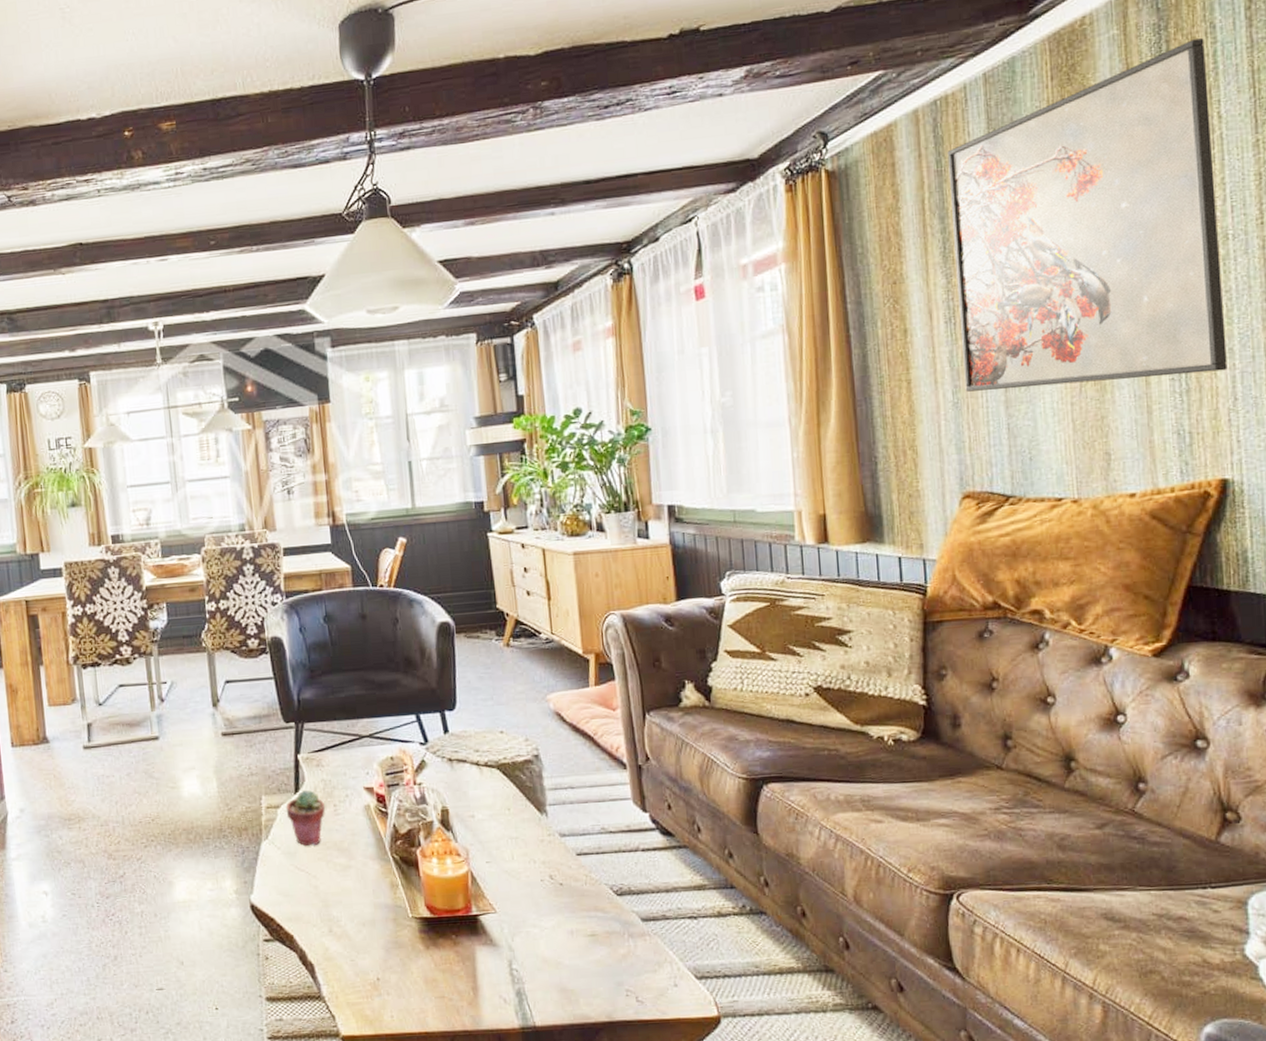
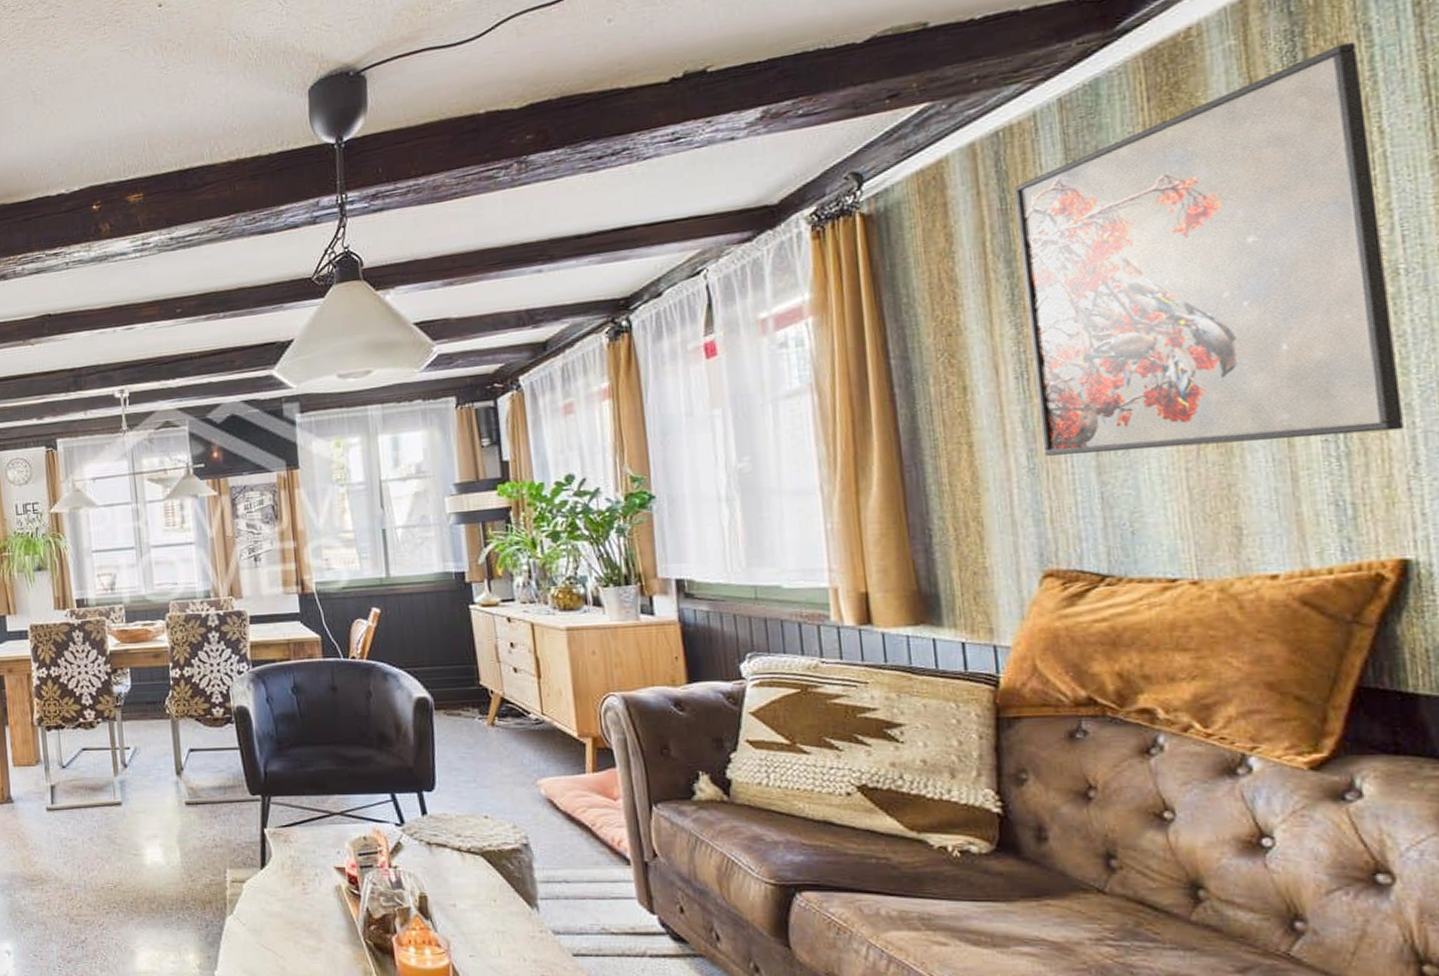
potted succulent: present [285,789,326,846] -> none [251,865,294,924]

